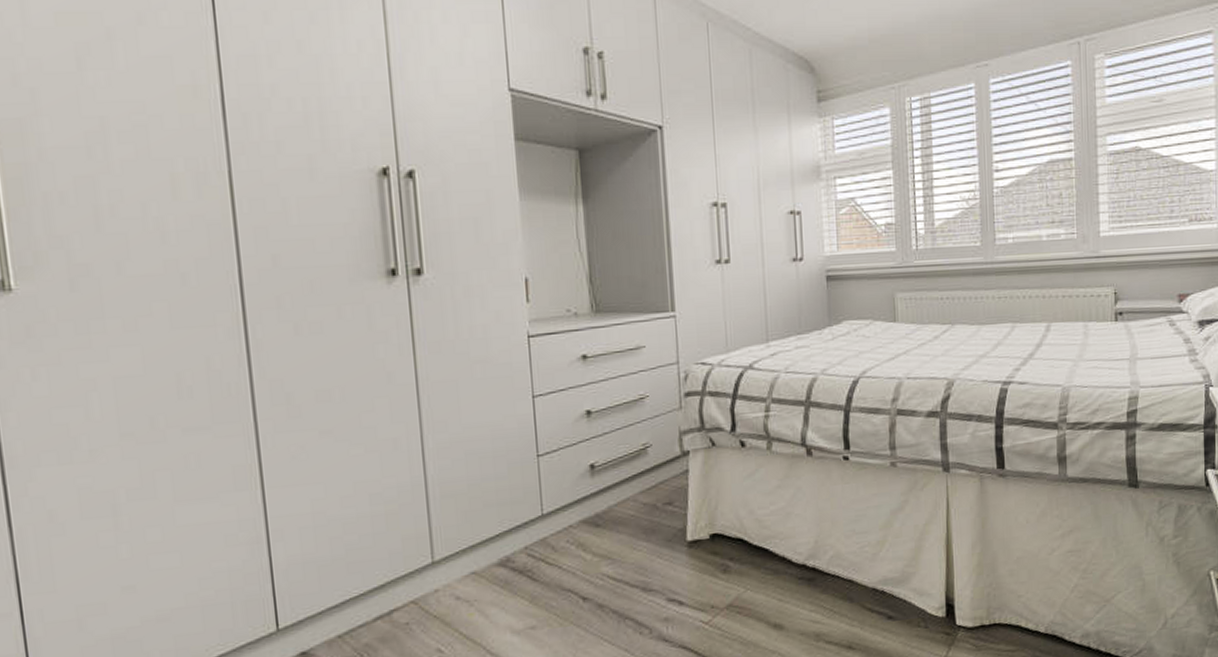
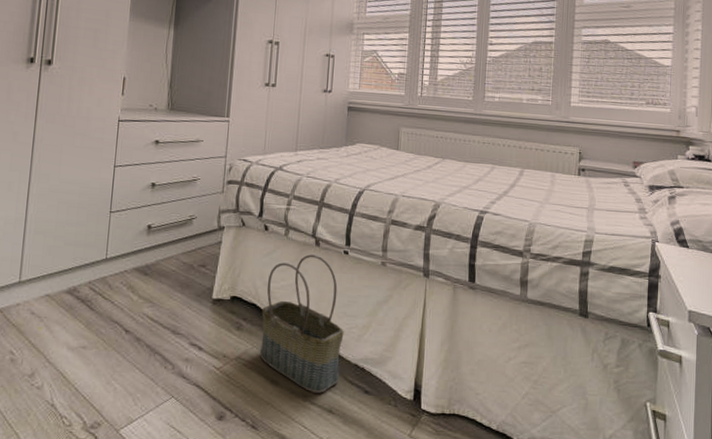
basket: none [750,467,855,631] -> present [260,254,344,394]

